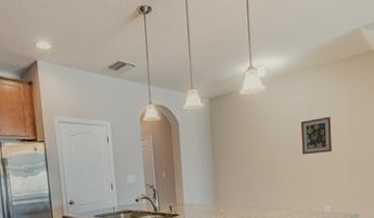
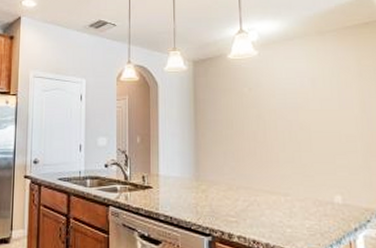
wall art: present [300,116,332,155] -> none [300,88,342,131]

